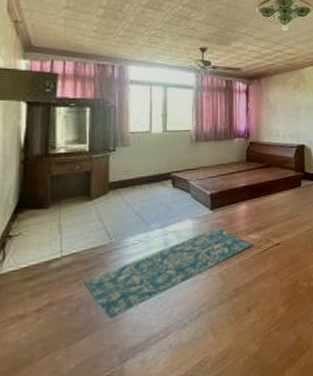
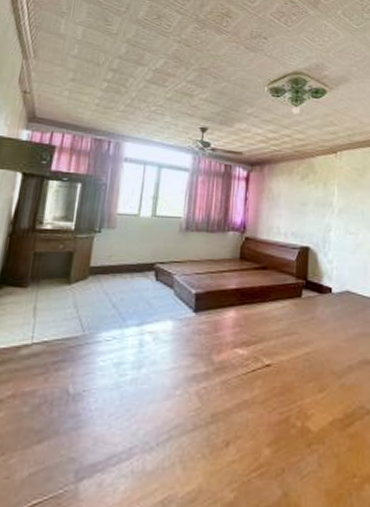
rug: present [85,227,253,319] -> none [51,334,239,424]

